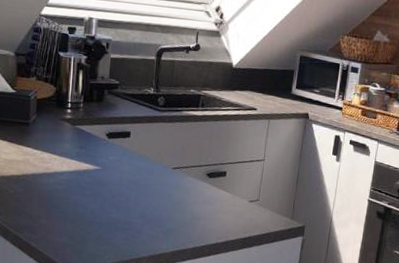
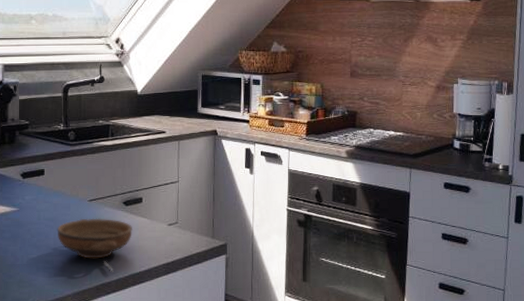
bowl: none [138,184,214,241] -> present [57,218,133,273]

